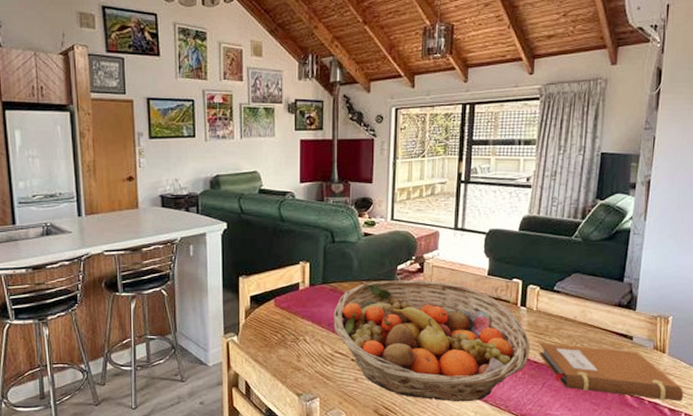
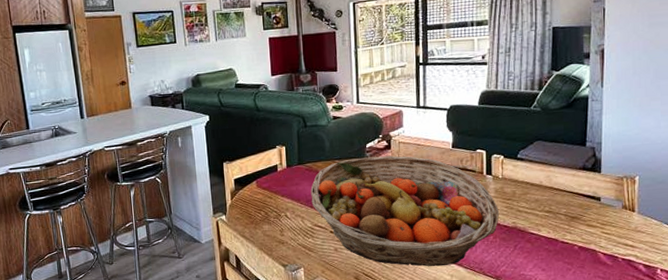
notebook: present [539,342,684,401] -> none [508,207,658,258]

